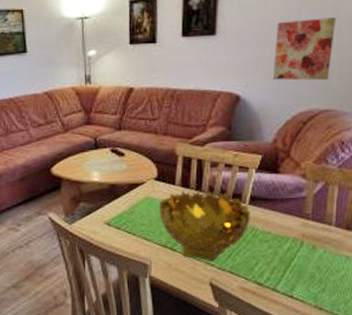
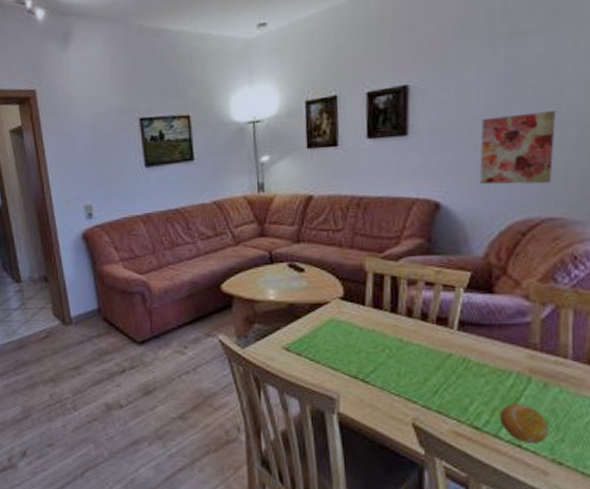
decorative bowl: present [159,189,250,262] -> none [347,311,460,398]
fruit: none [278,263,314,294] -> present [500,403,549,443]

